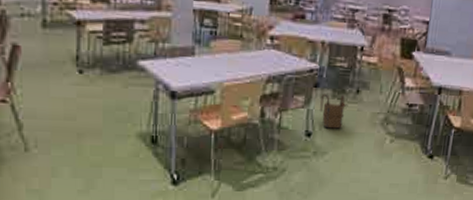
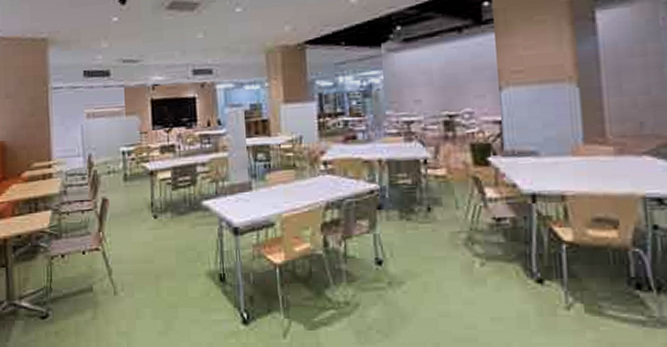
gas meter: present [320,93,348,129] -> none [387,214,420,254]

